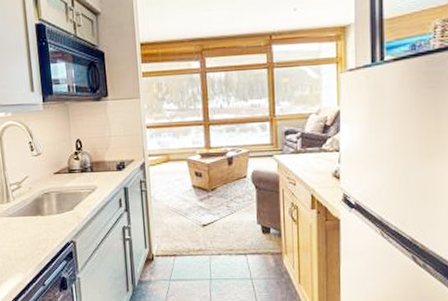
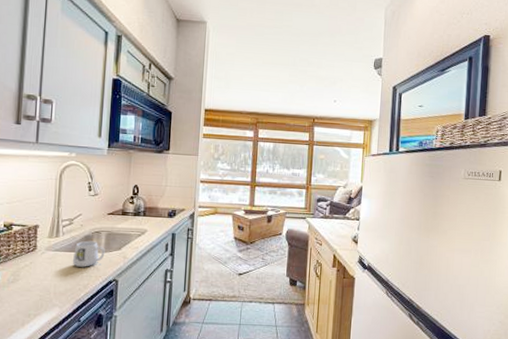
mug: none [26,203,58,231] -> present [72,240,105,267]

